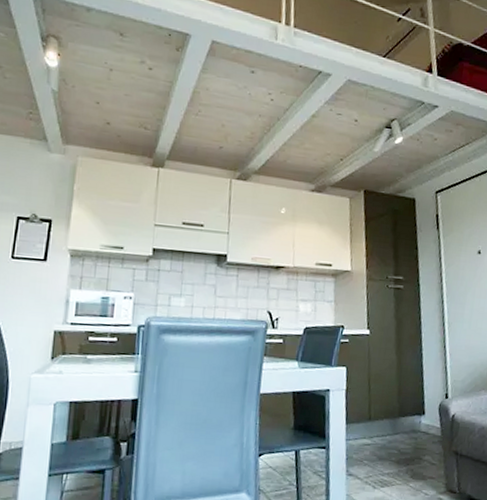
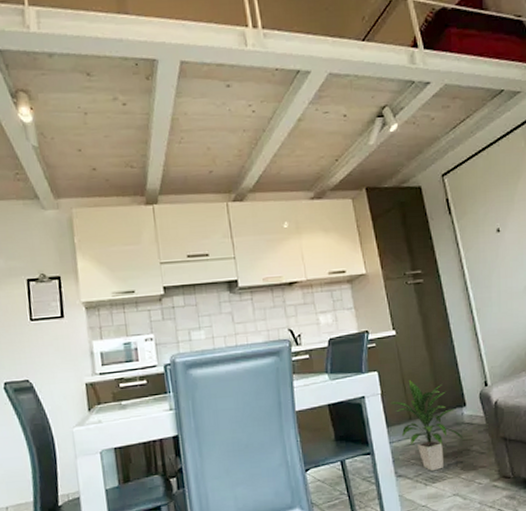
indoor plant: none [353,380,418,475] -> present [390,379,464,471]

